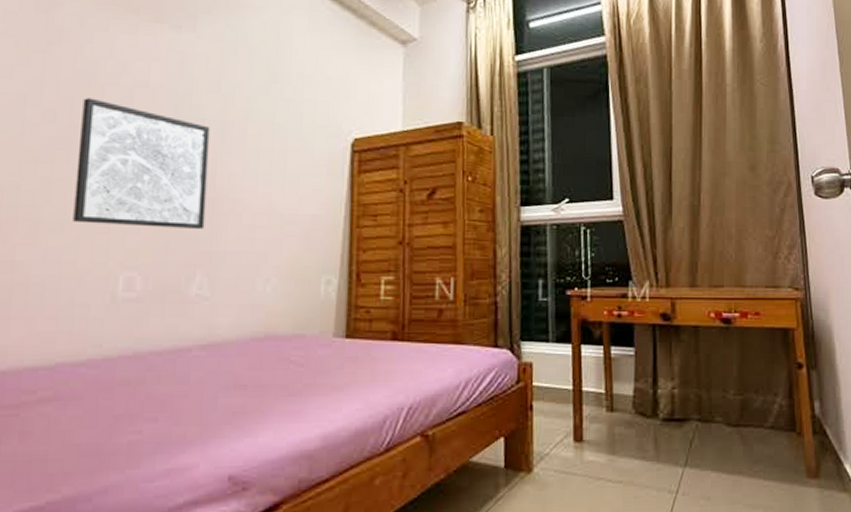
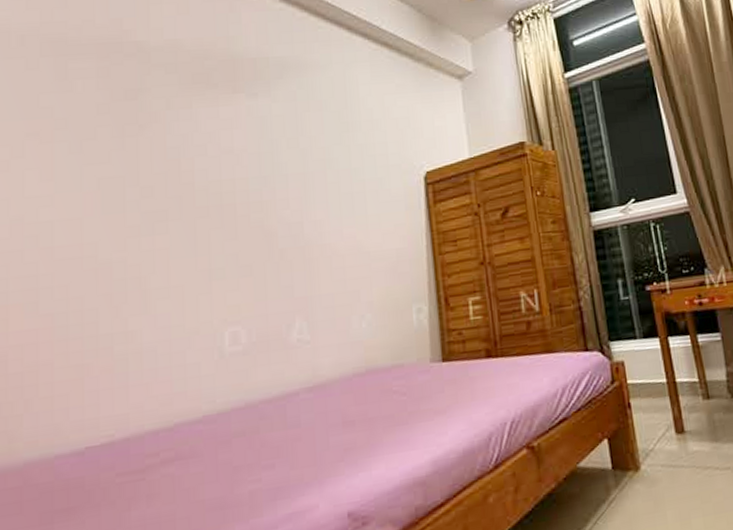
wall art: present [73,98,210,229] -> none [175,170,298,287]

